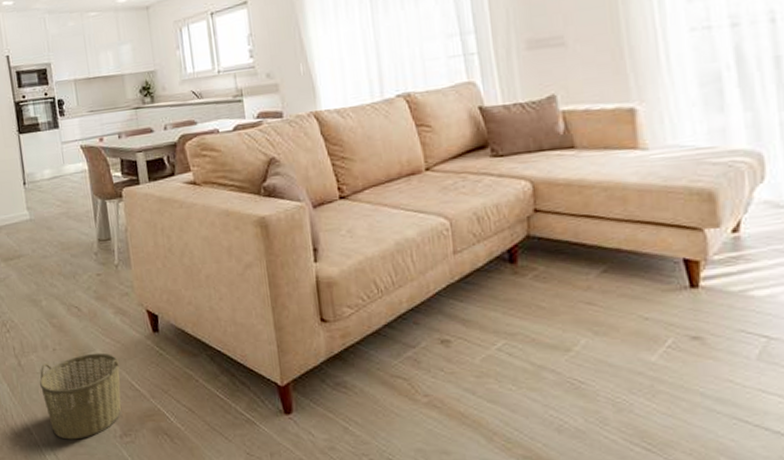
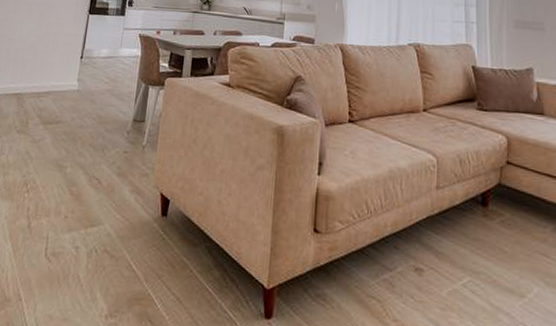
basket: present [39,352,121,440] -> none [41,226,123,314]

